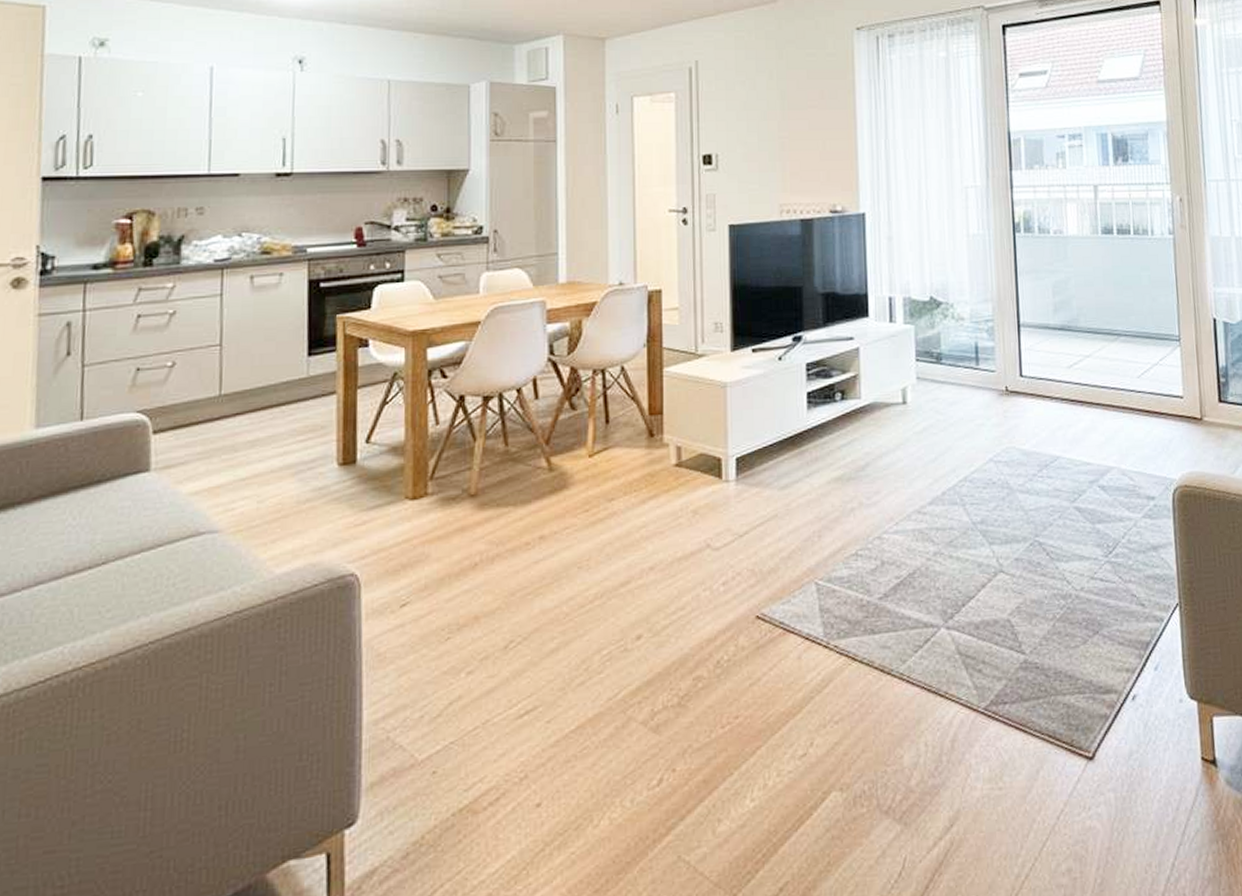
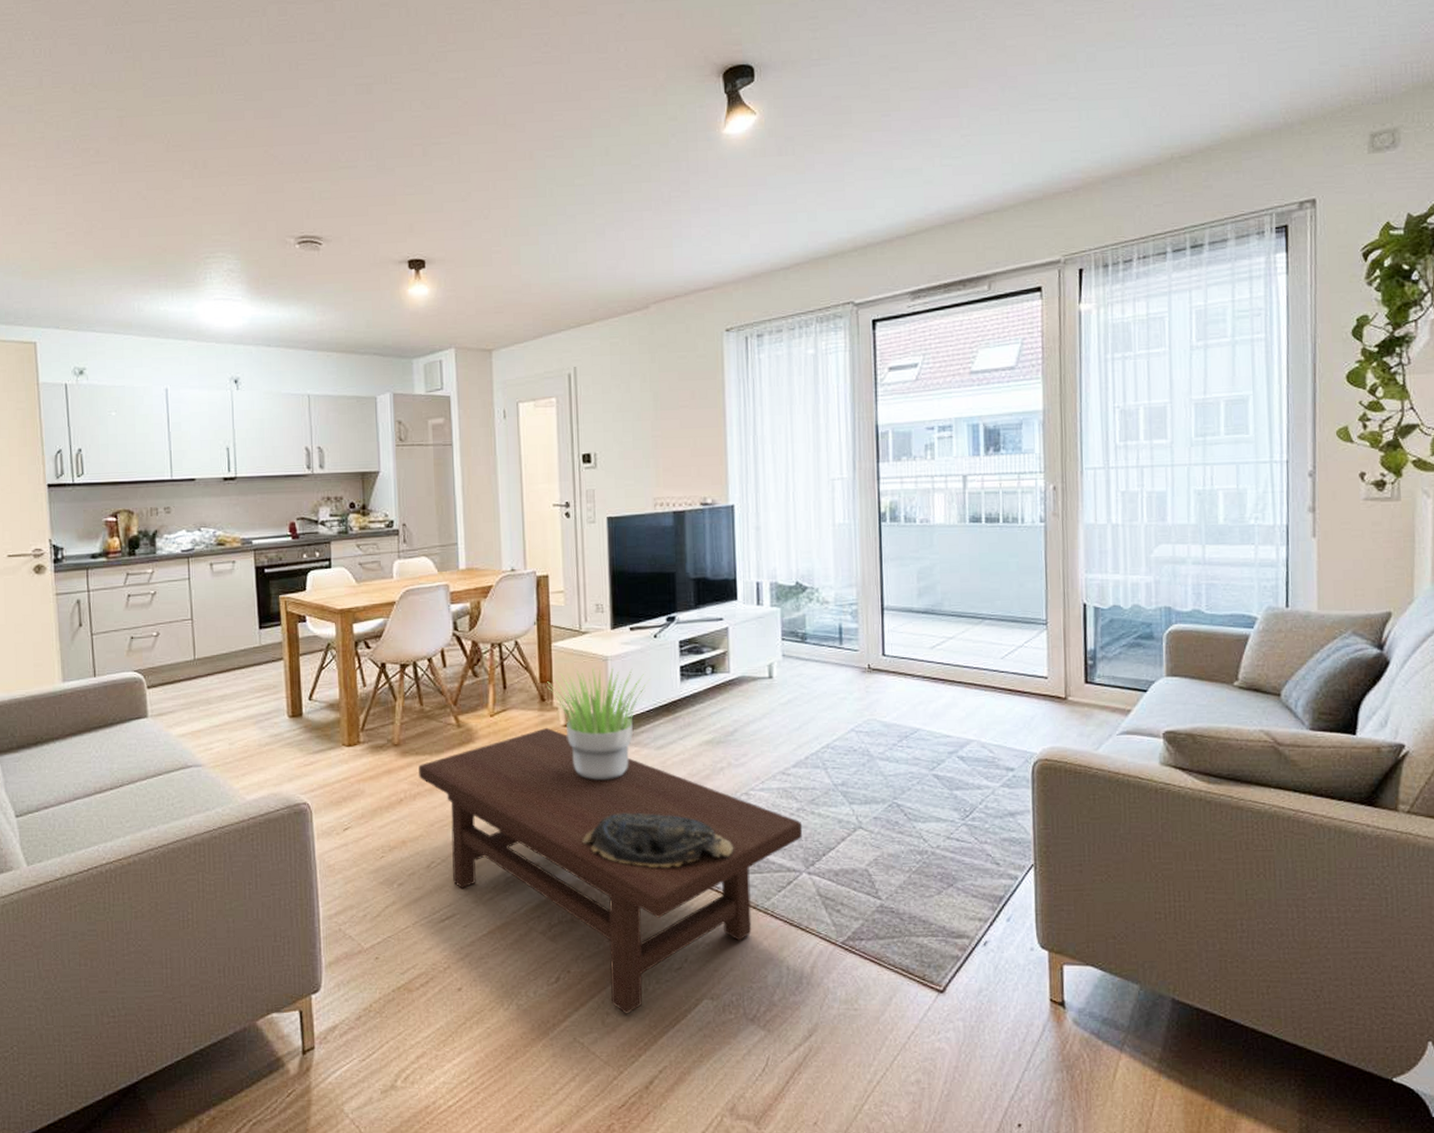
coffee table: none [498,469,940,819] -> present [418,728,802,1014]
potted plant: none [657,394,775,529] -> present [547,666,651,780]
decorative bowl: none [693,566,866,632] -> present [582,812,734,868]

